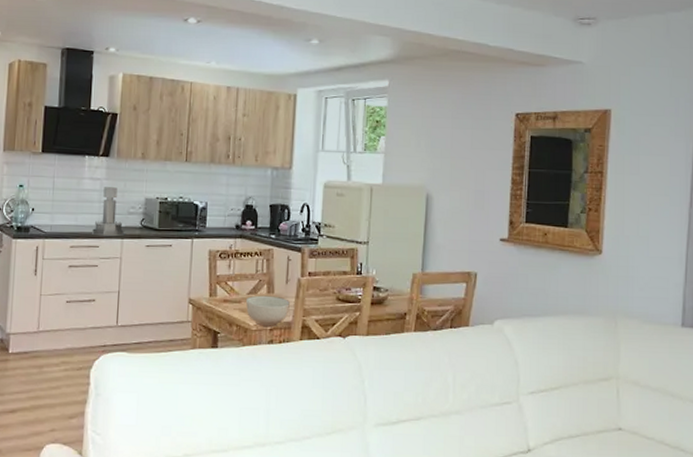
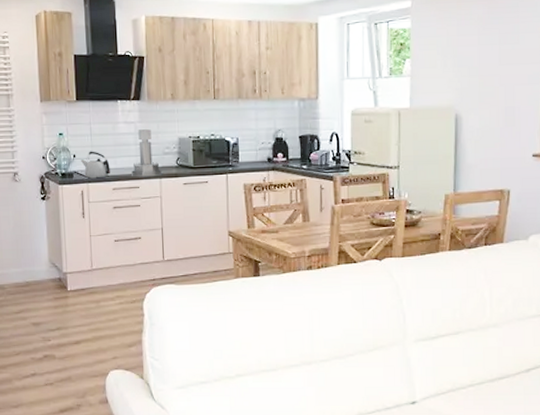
kettle: none [39,205,70,235] -> present [80,151,110,179]
bowl: present [245,295,291,327] -> none [282,224,326,254]

